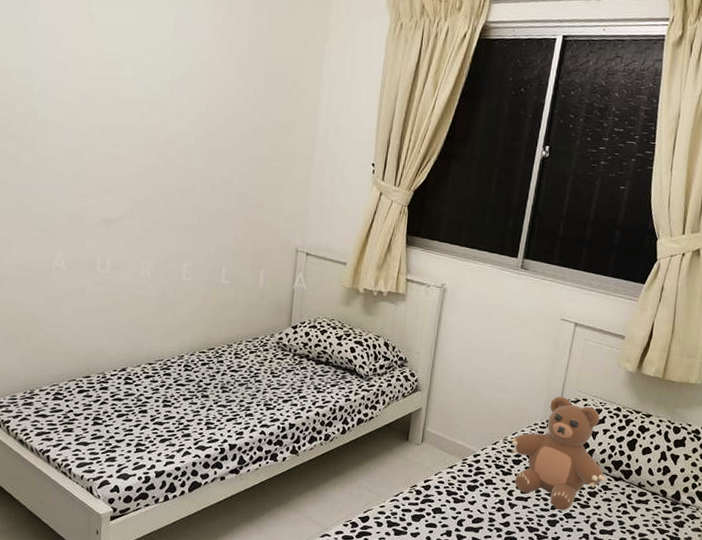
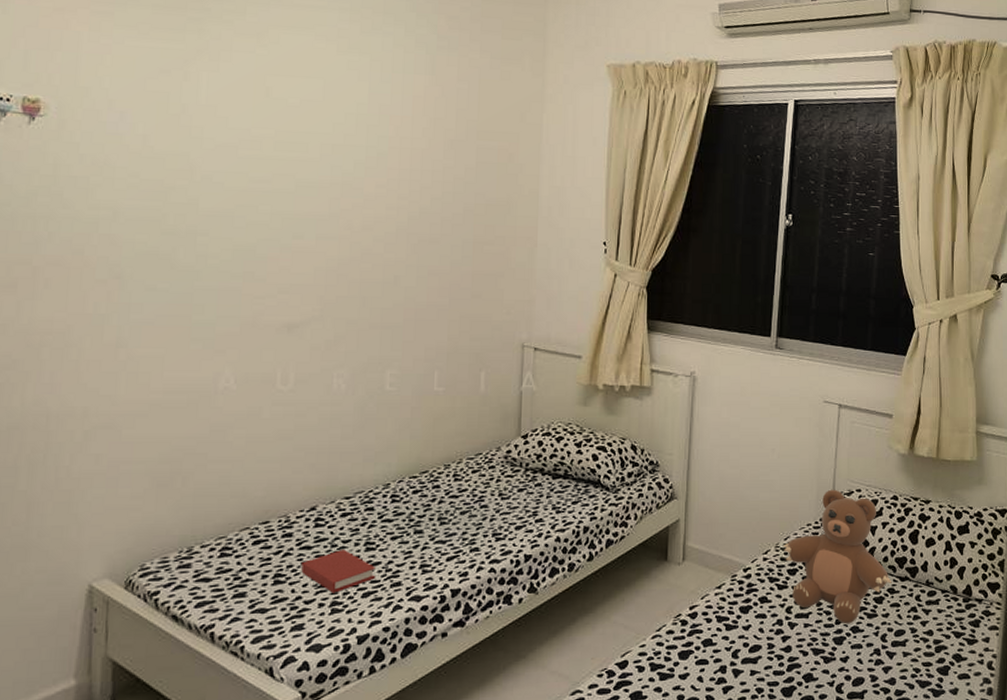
book: none [114,404,171,437] -> present [301,550,375,593]

